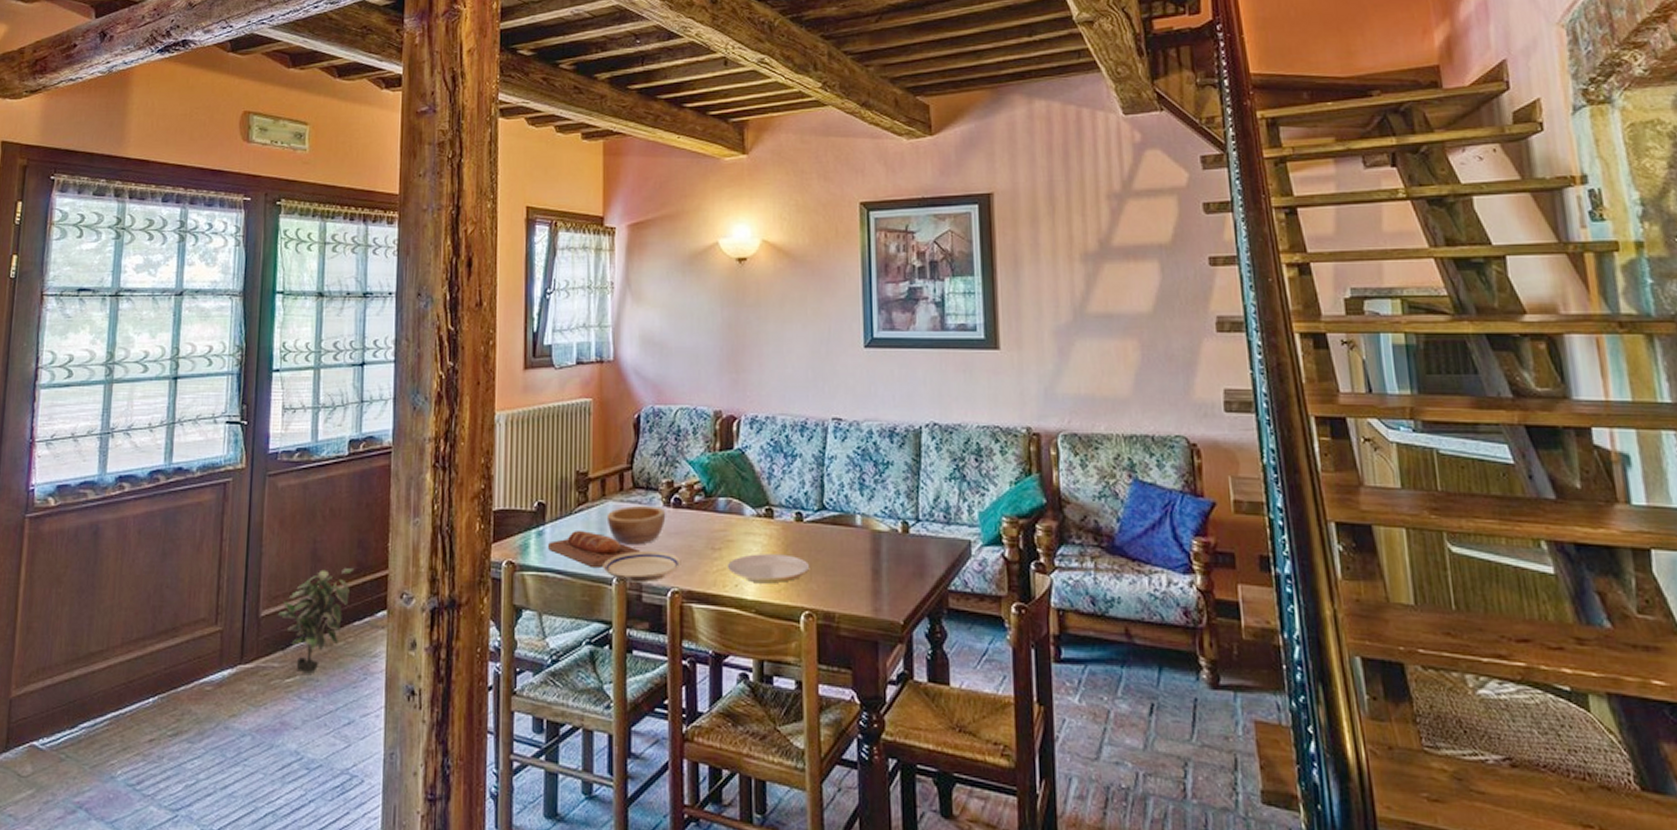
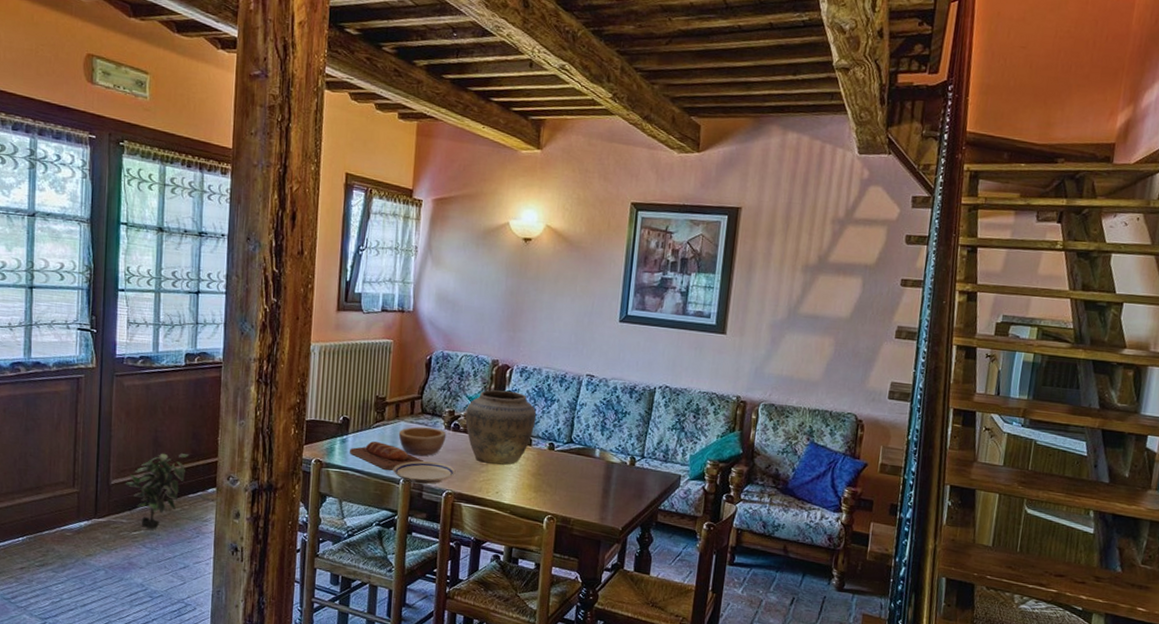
vase: none [688,448,776,547] -> present [465,389,537,465]
plate: present [727,554,810,584] -> none [491,470,556,493]

